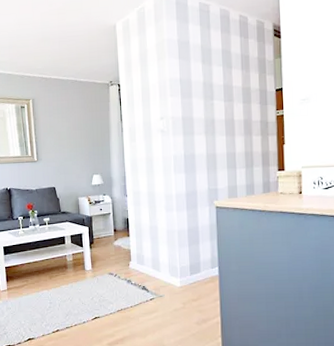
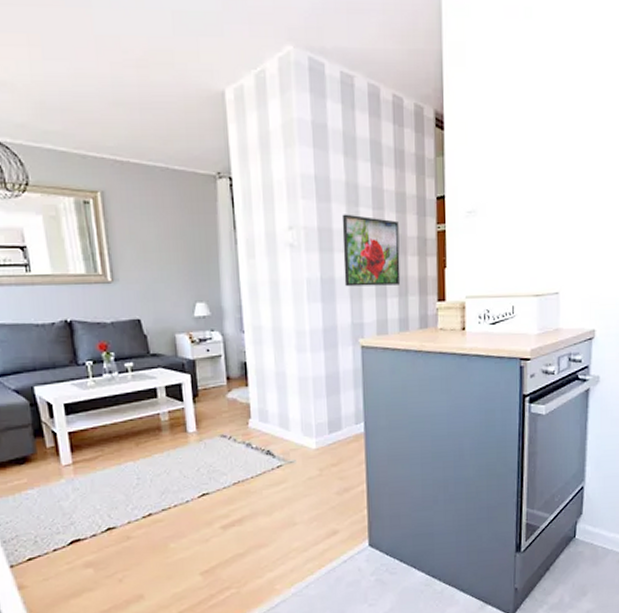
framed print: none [200,106,247,161] -> present [342,214,401,287]

